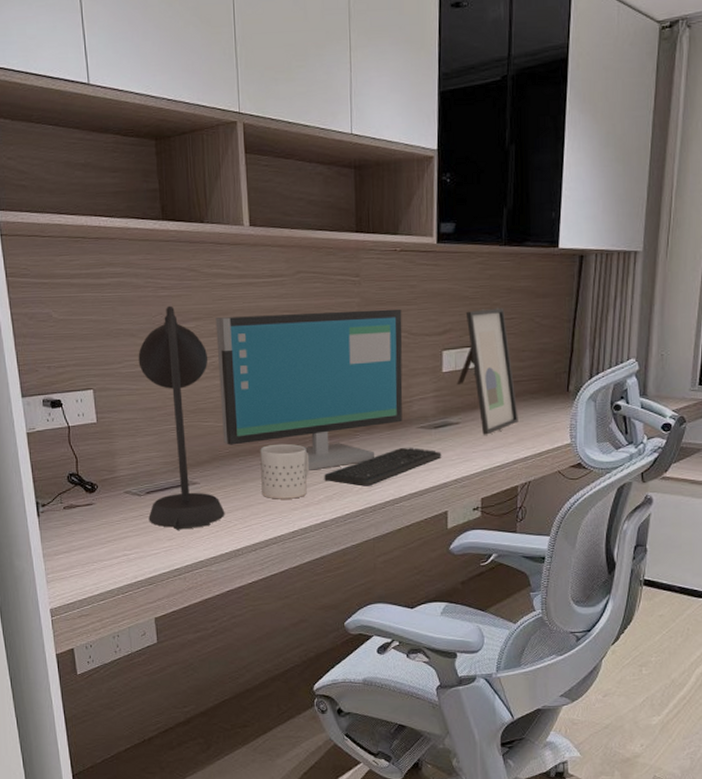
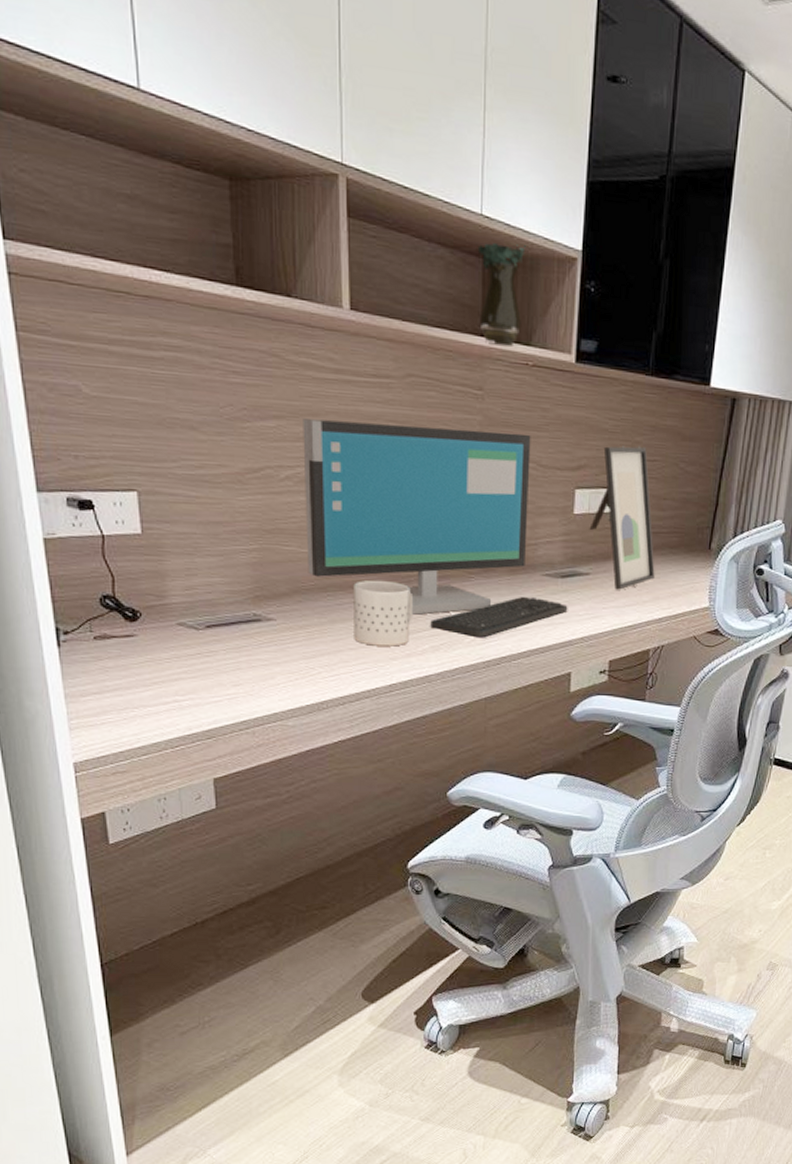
desk lamp: present [138,305,225,530] -> none [199,396,307,675]
vase: none [349,153,390,239] -> present [477,242,526,348]

